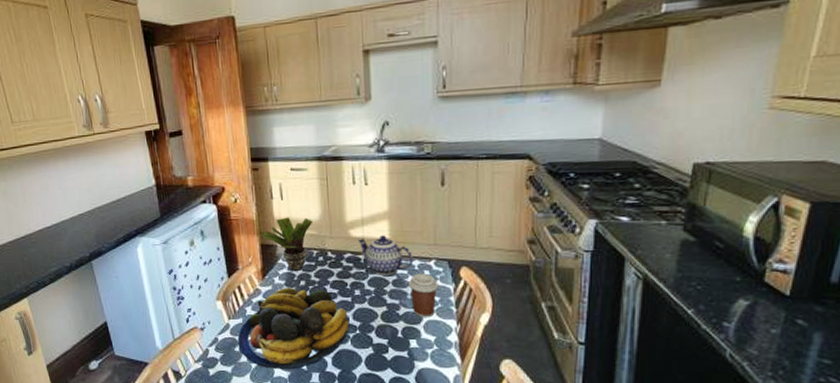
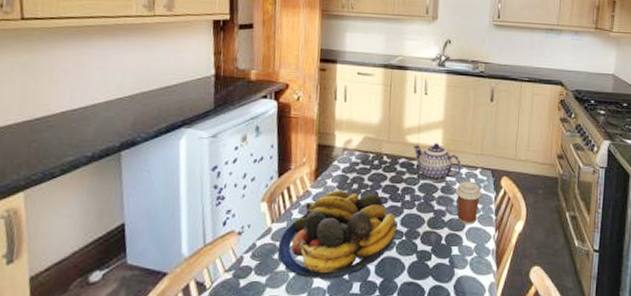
potted plant: present [261,217,313,271] -> none [319,119,373,173]

